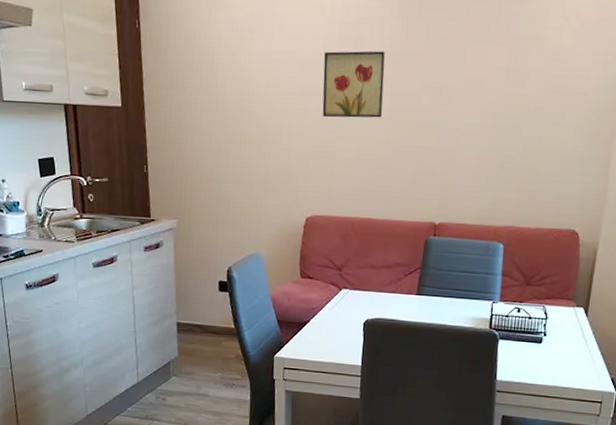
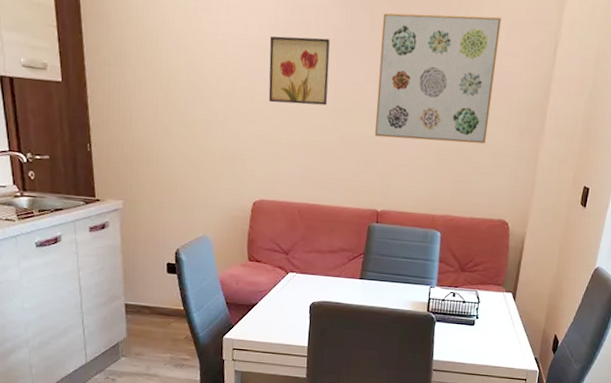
wall art: none [431,18,567,150] -> present [374,13,501,144]

